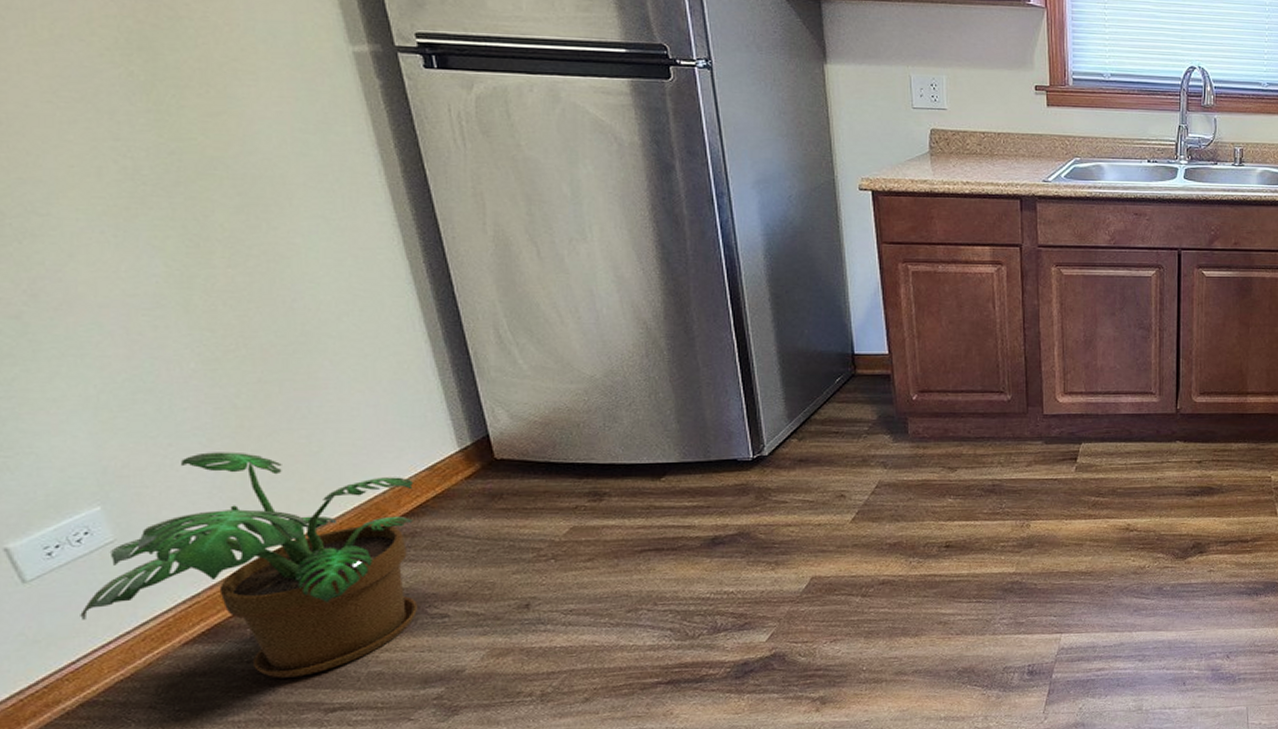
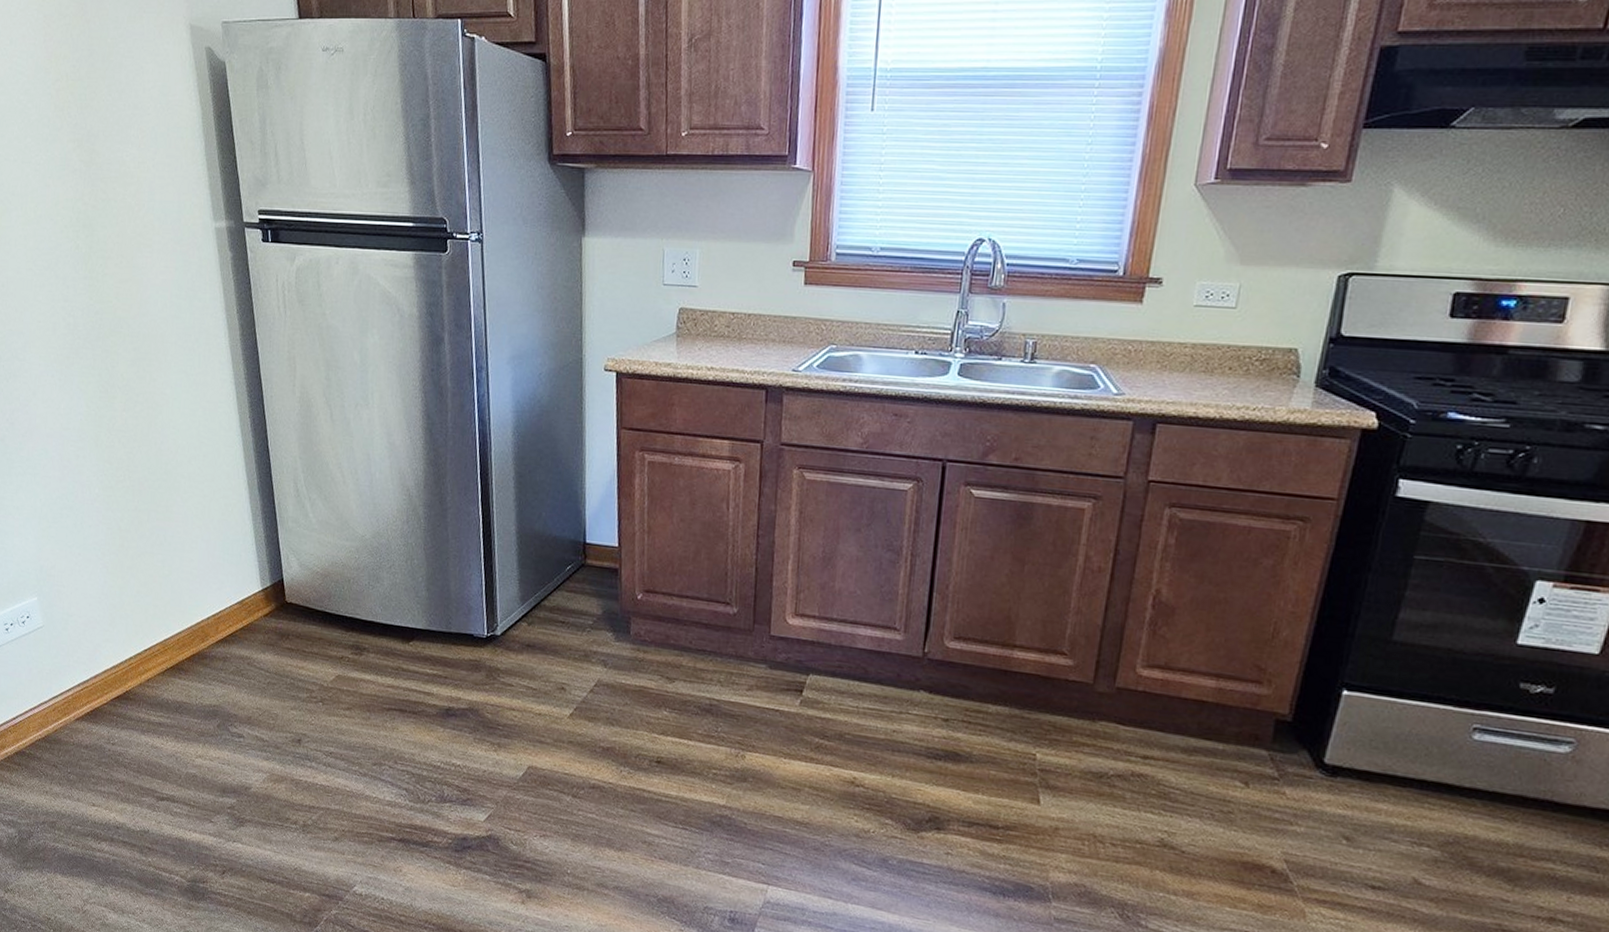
potted plant: present [80,452,417,678] -> none [20,564,228,765]

